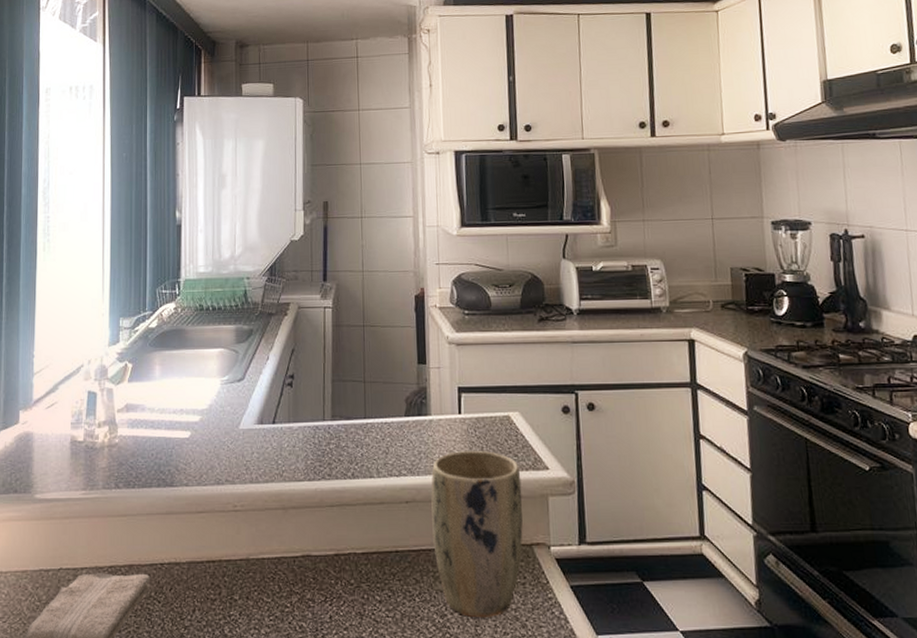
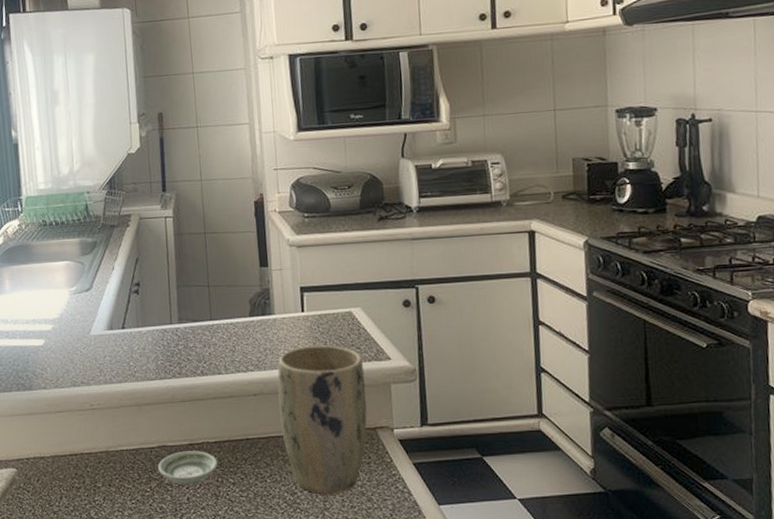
saucer: none [300,562,364,602] -> present [158,451,218,486]

